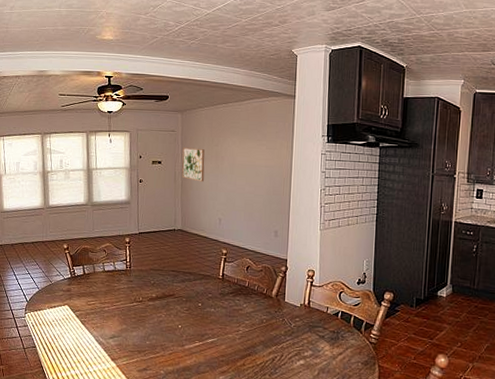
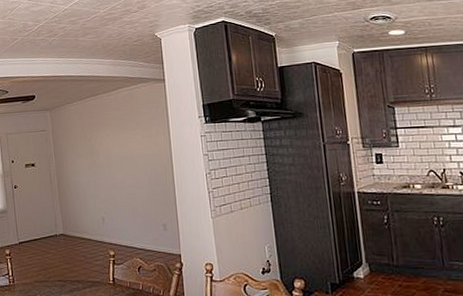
wall art: present [182,147,205,182] -> none [55,145,81,181]

